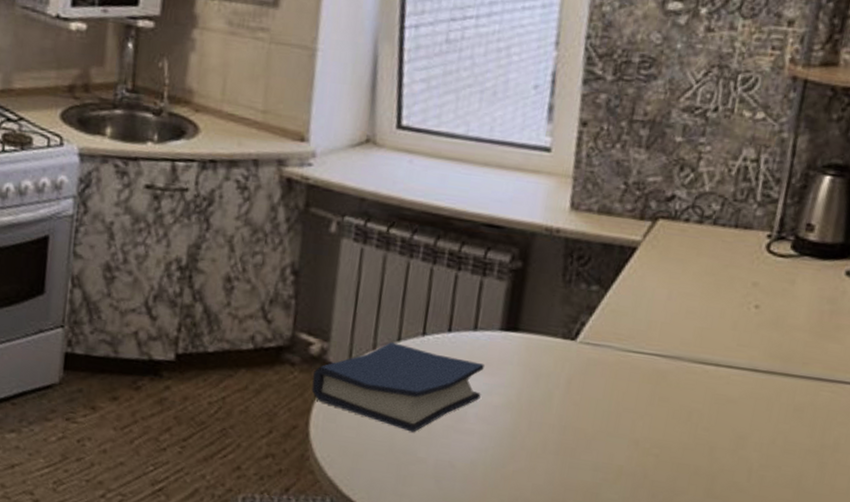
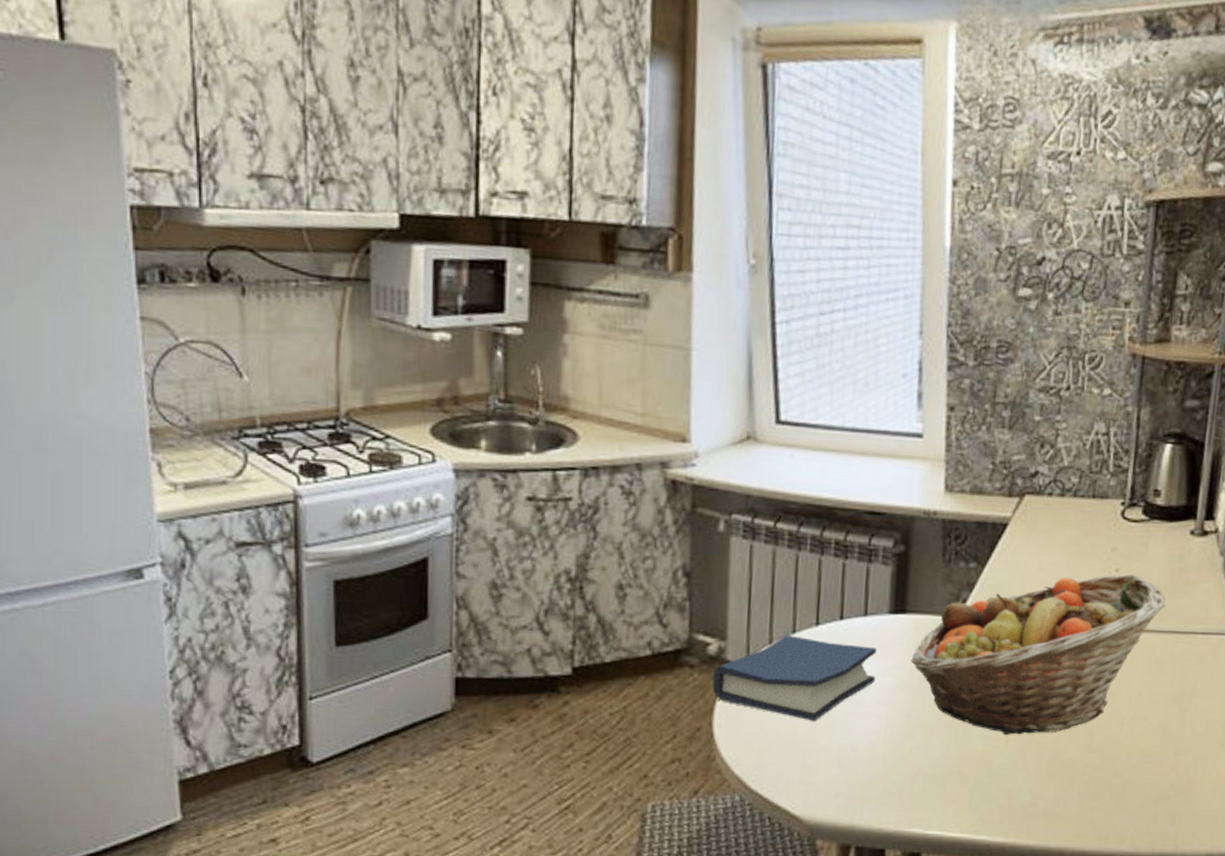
fruit basket: none [519,309,811,472] -> present [910,574,1166,736]

